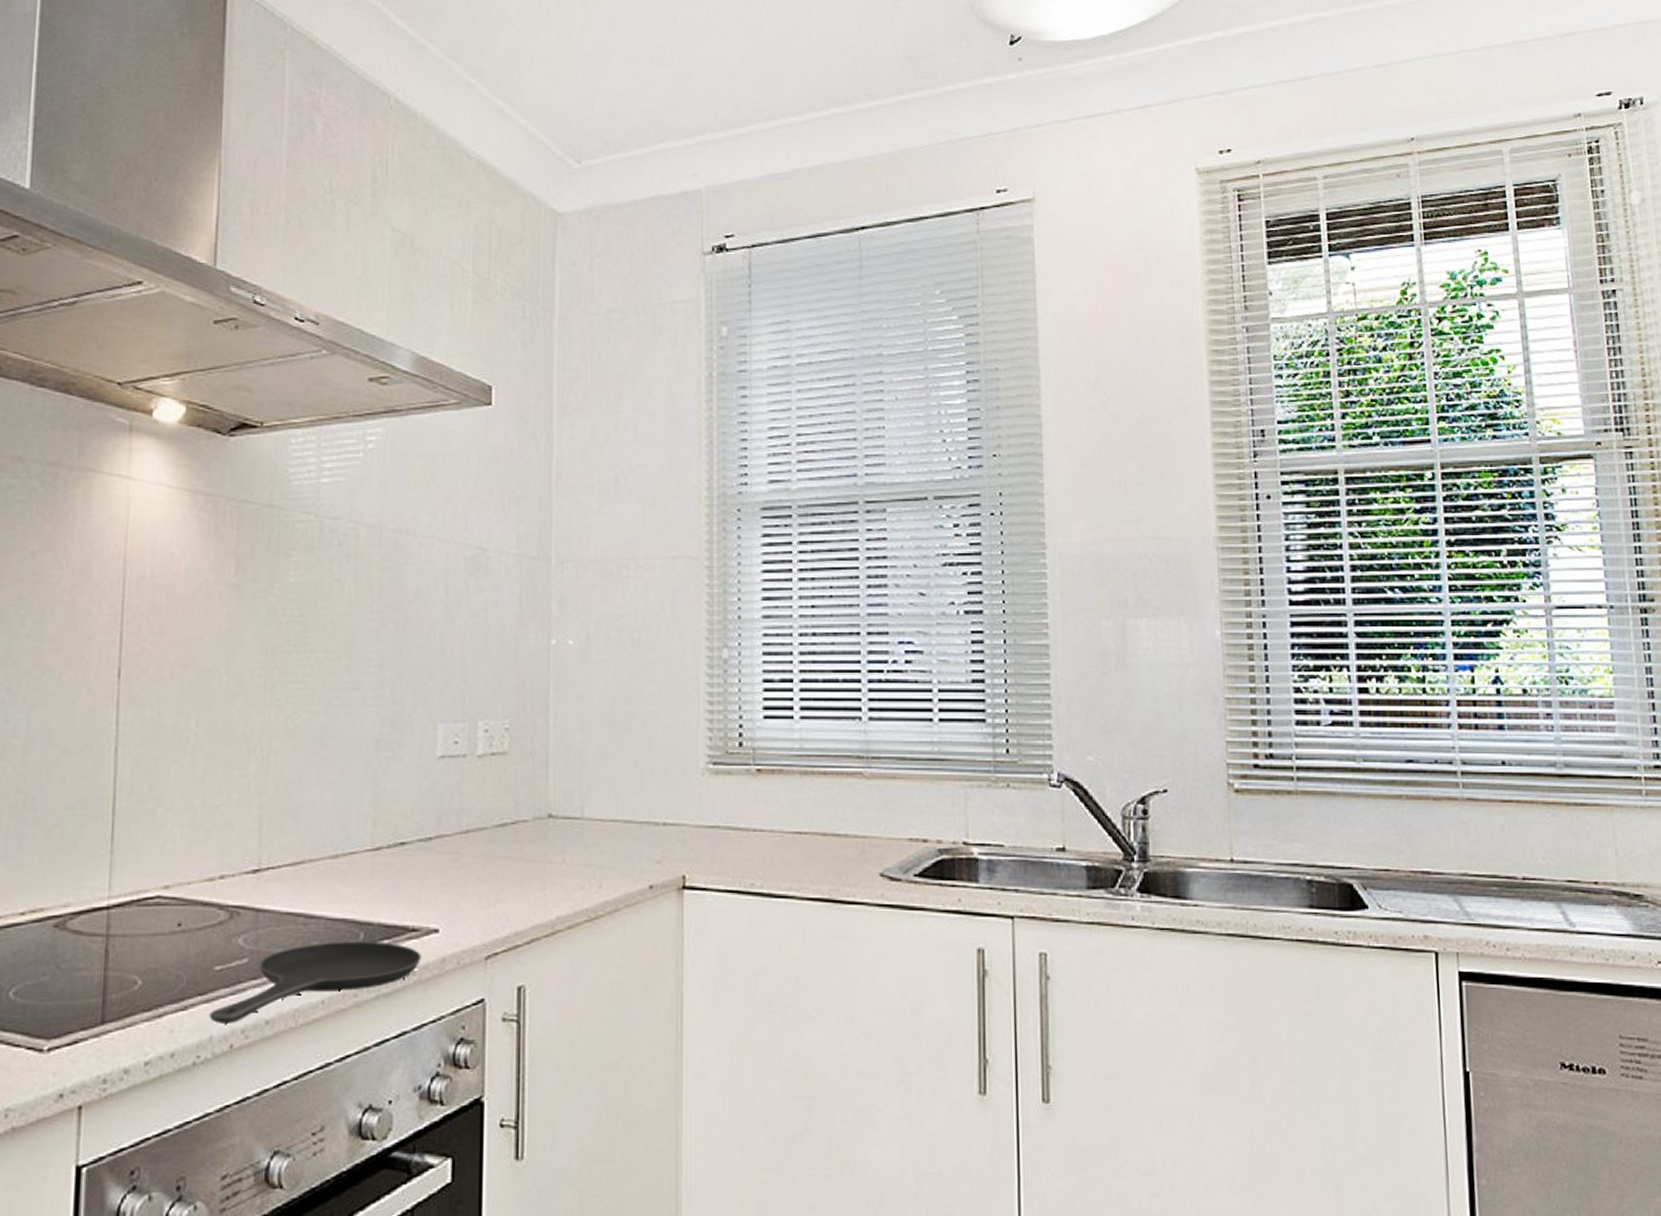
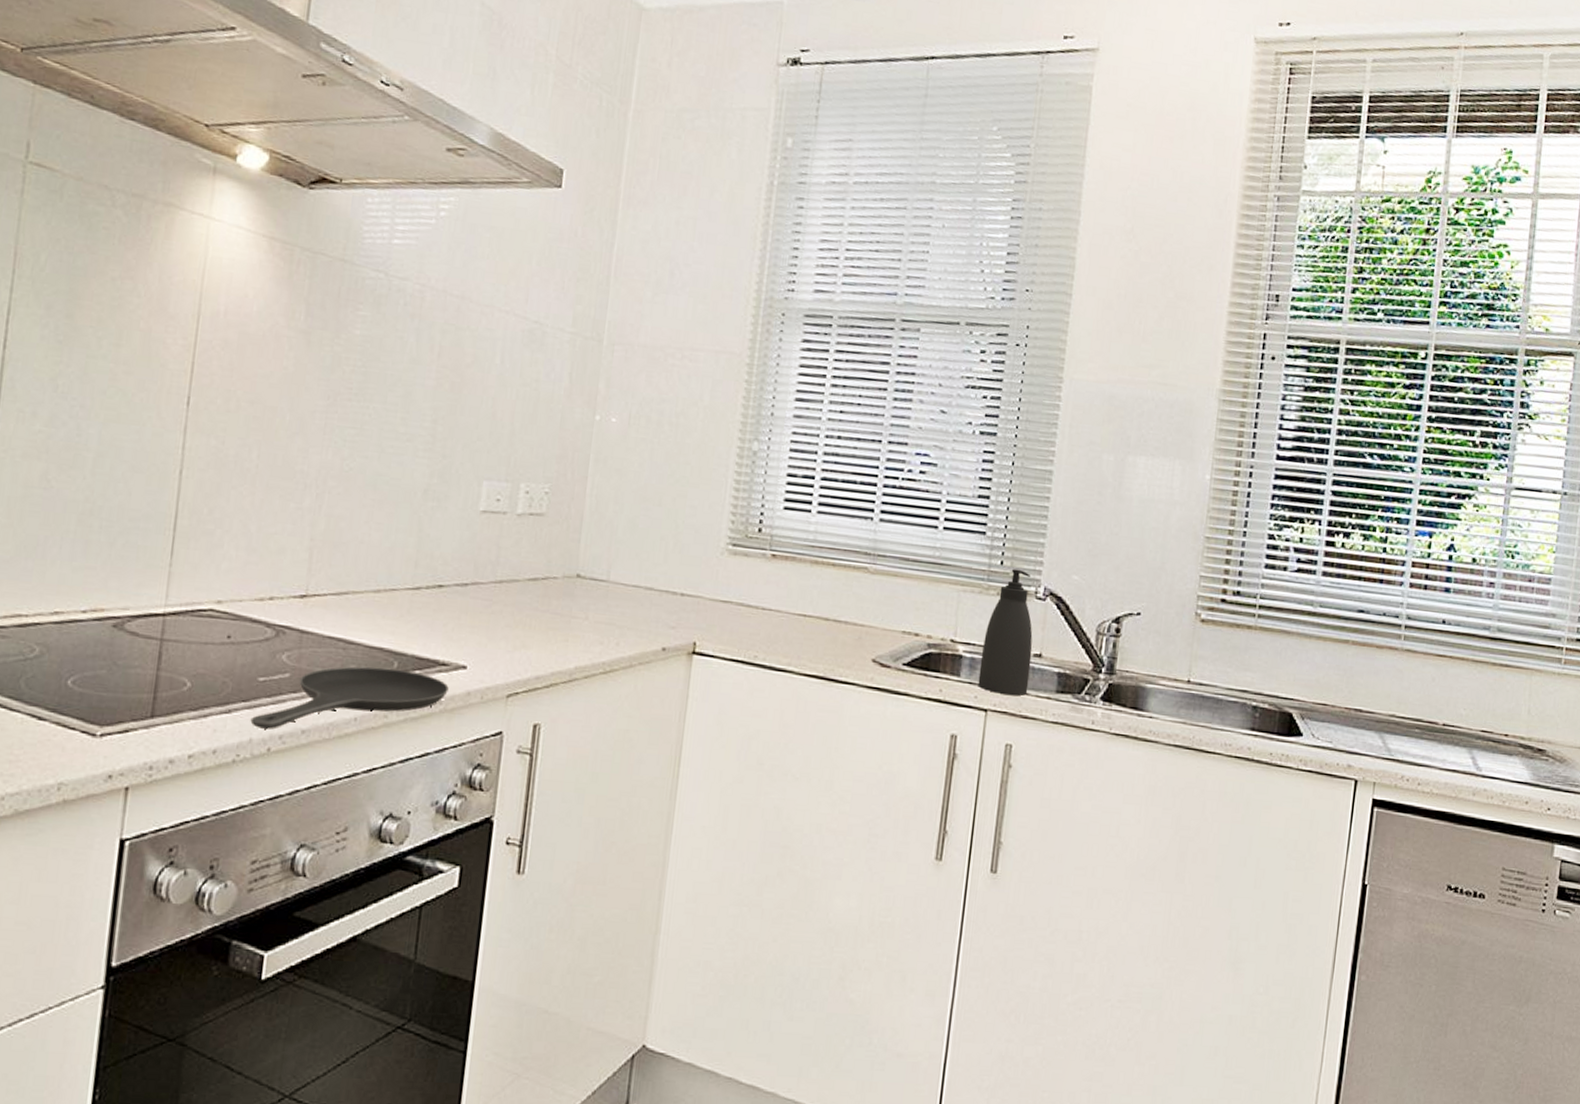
soap dispenser: none [998,756,1056,897] -> present [978,569,1033,696]

